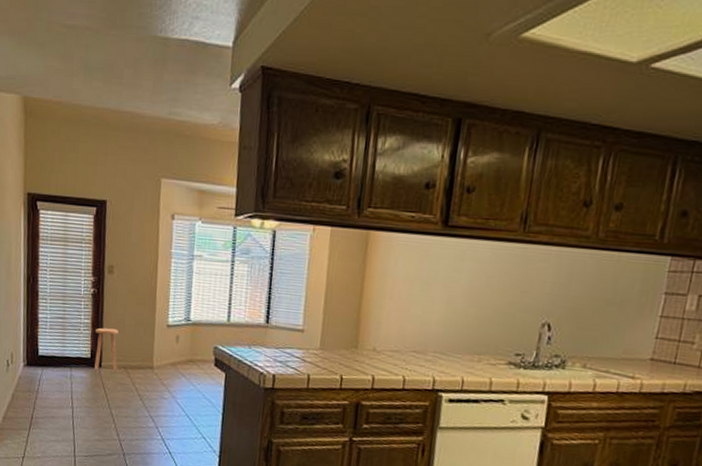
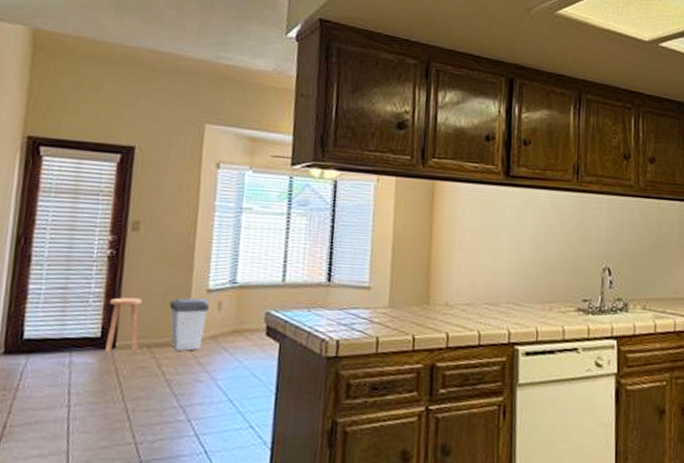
trash can: none [138,330,170,374] -> present [169,297,211,351]

